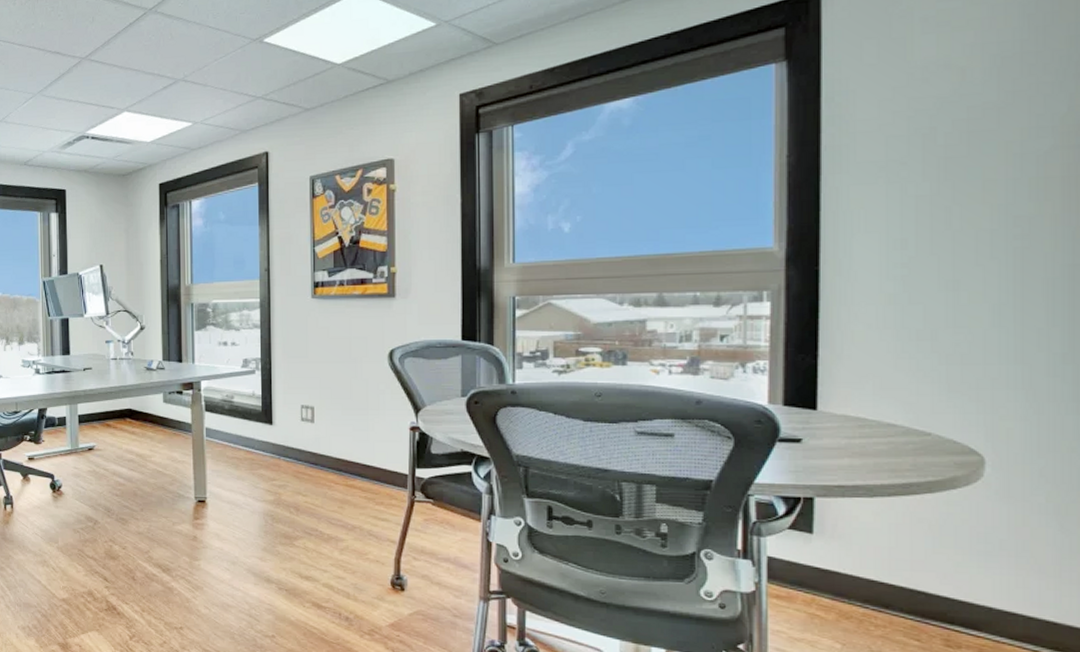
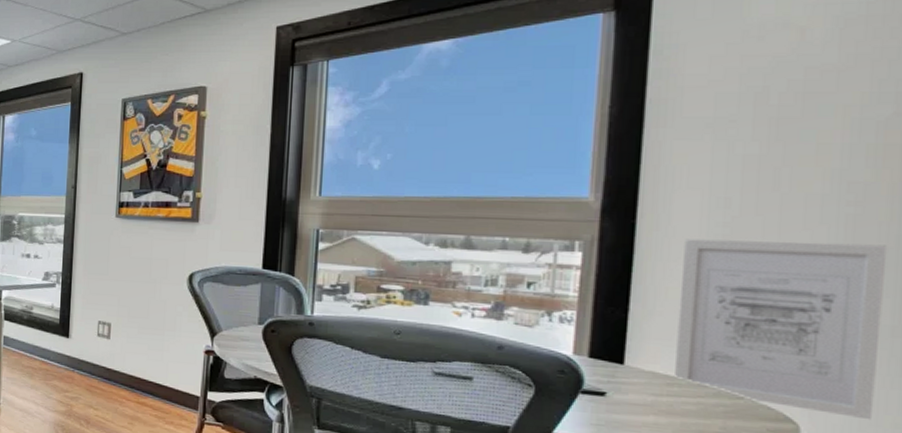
wall art: none [865,275,1054,447] -> present [675,238,888,420]

